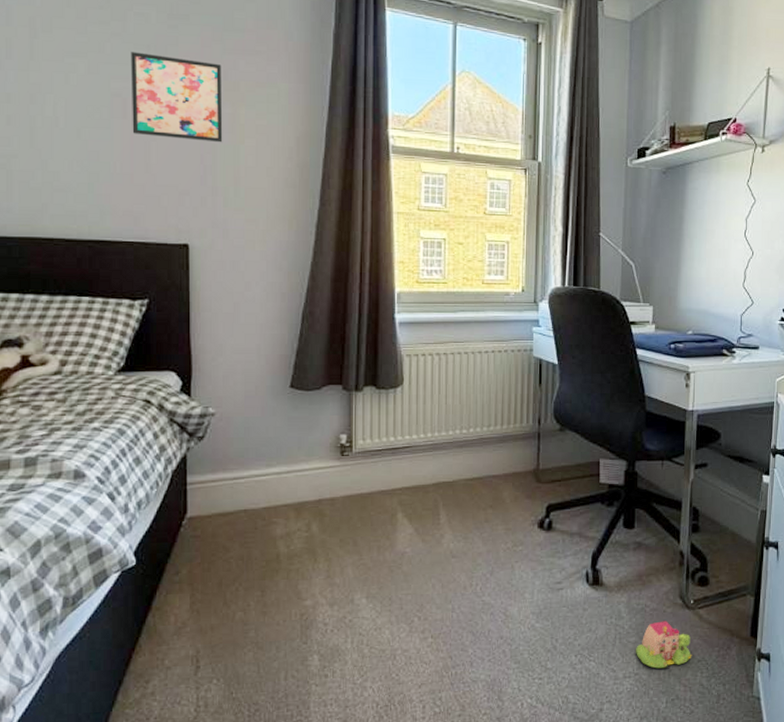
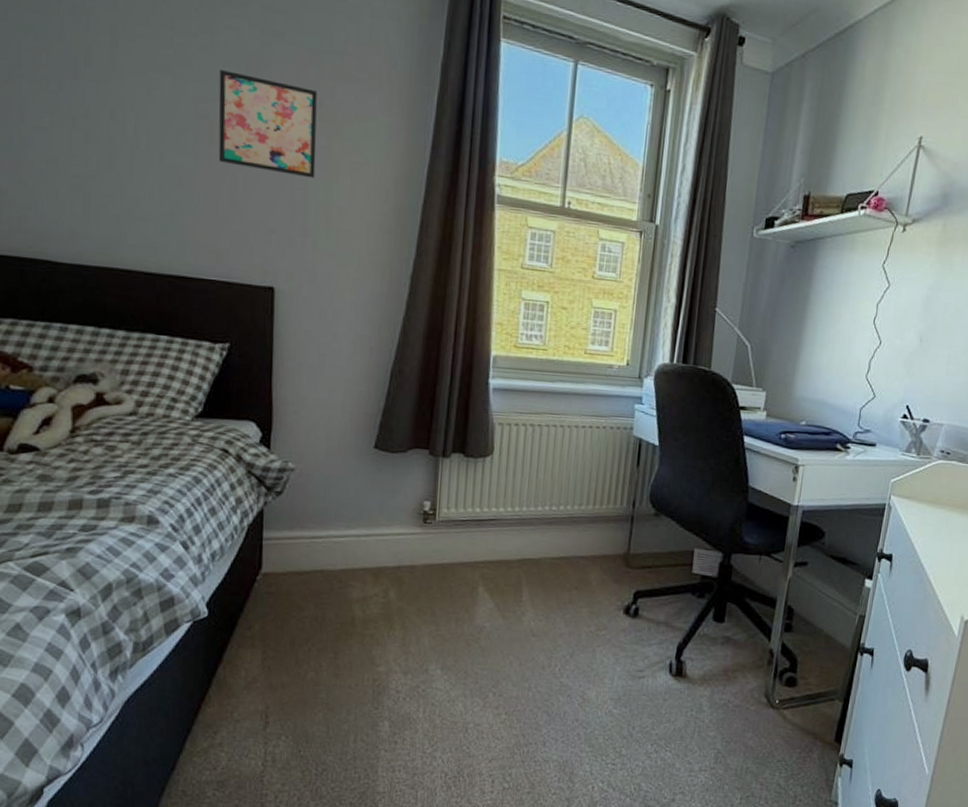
toy house: present [636,621,693,669] -> none [714,718,772,765]

